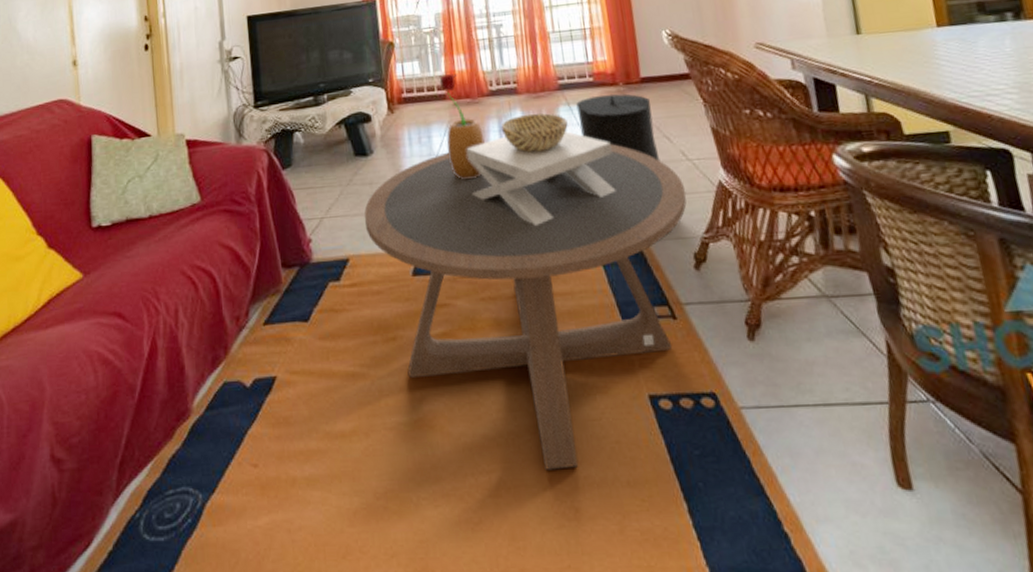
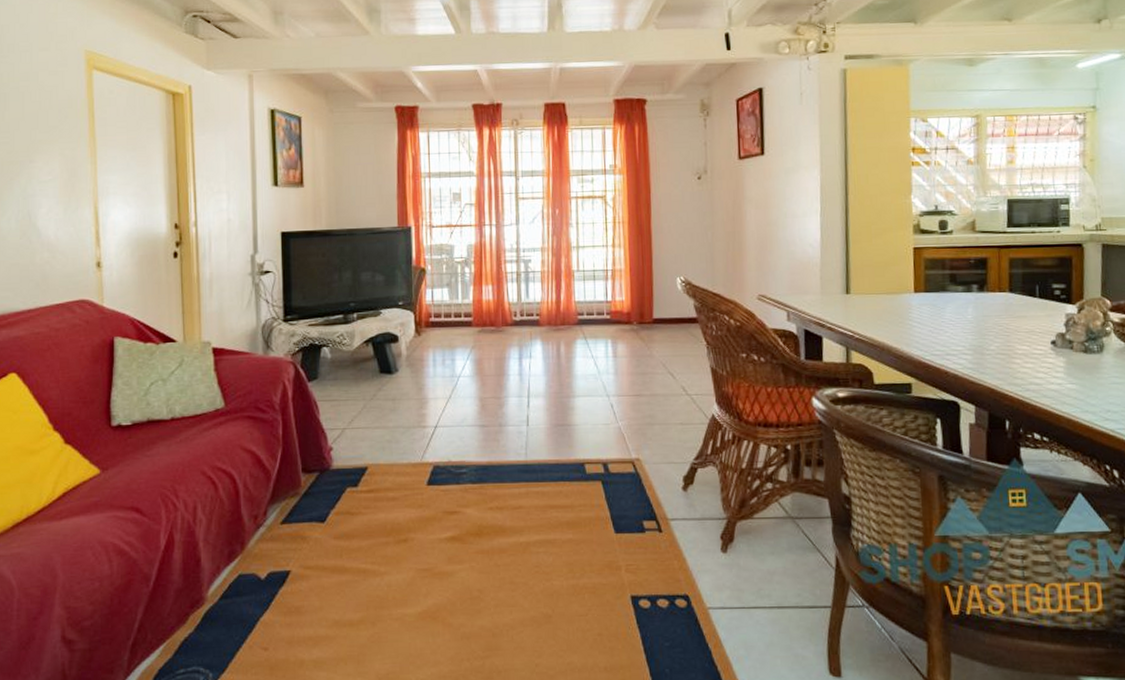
coffee table: present [364,144,687,470] -> none [385,376,683,657]
potted flower: present [439,74,485,180] -> none [466,303,505,401]
decorative bowl: present [466,113,616,225] -> none [487,344,621,445]
trash can: present [576,93,660,162] -> none [592,331,663,395]

